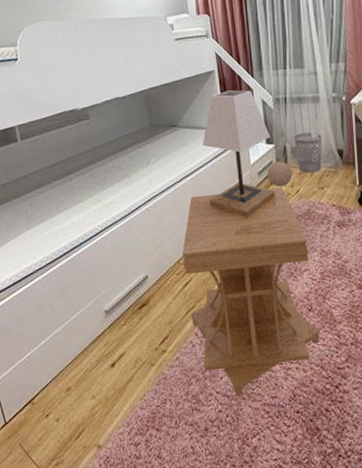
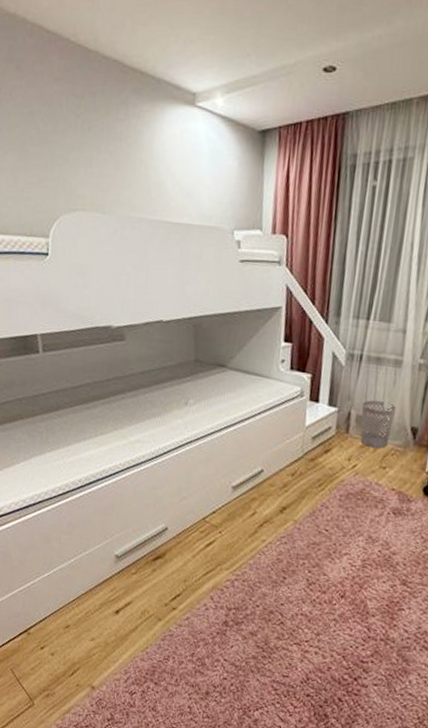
side table: present [182,187,320,397] -> none [208,450,355,669]
lamp: present [202,90,275,217] -> none [250,334,335,485]
ball: present [267,161,293,187] -> none [322,428,353,458]

